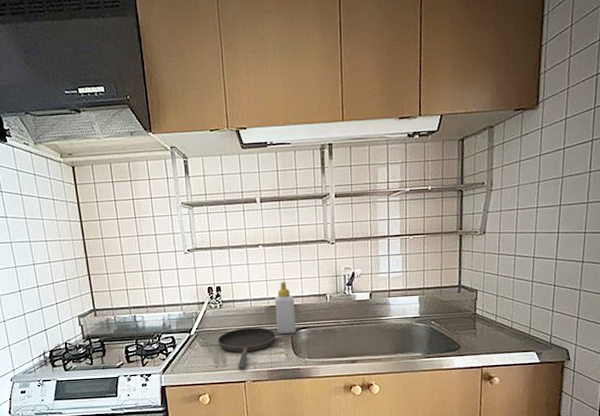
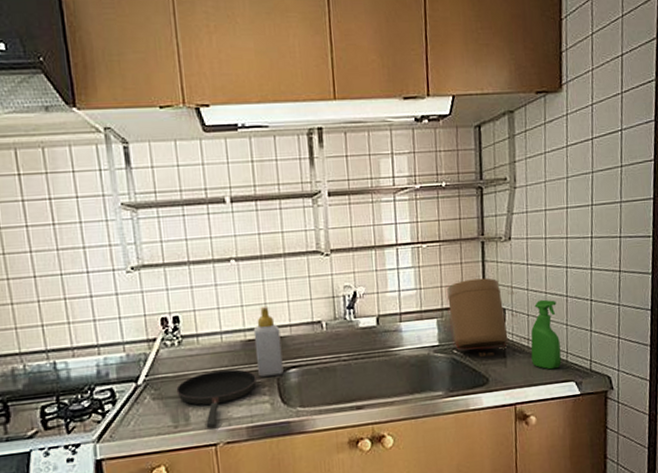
canister: none [416,262,496,328] -> present [433,276,529,357]
spray bottle: none [498,283,525,341] -> present [531,299,562,370]

